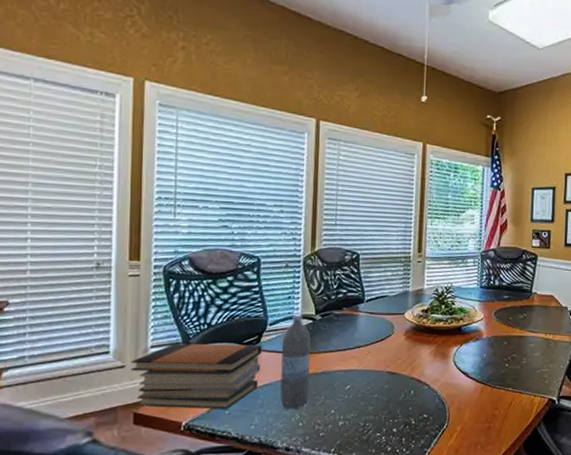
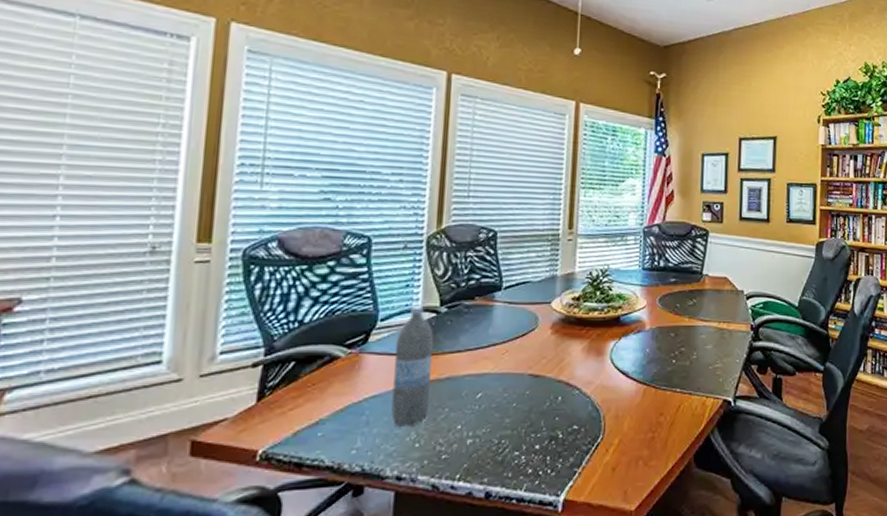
book stack: present [130,343,262,409] -> none [190,346,370,432]

